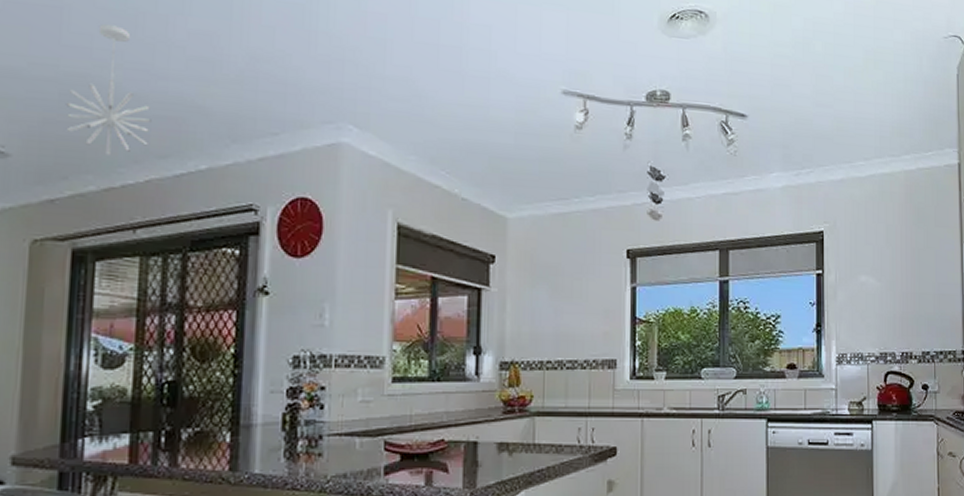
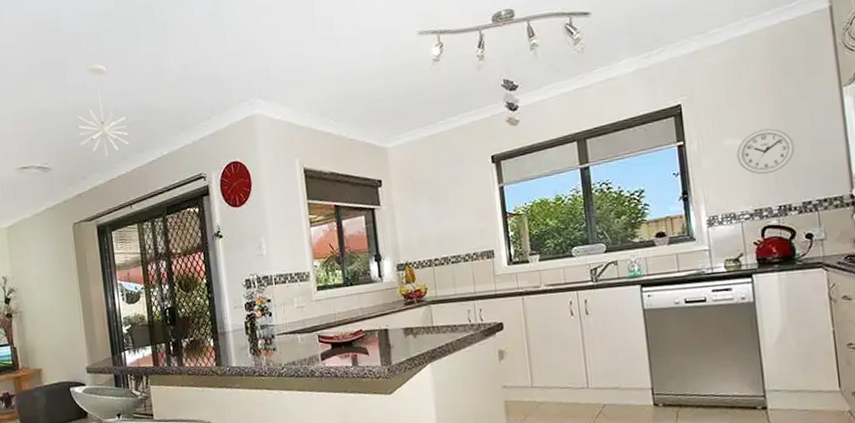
wall clock: none [869,272,920,318] -> present [736,128,795,175]

